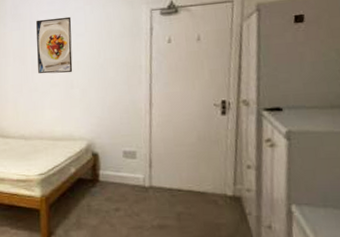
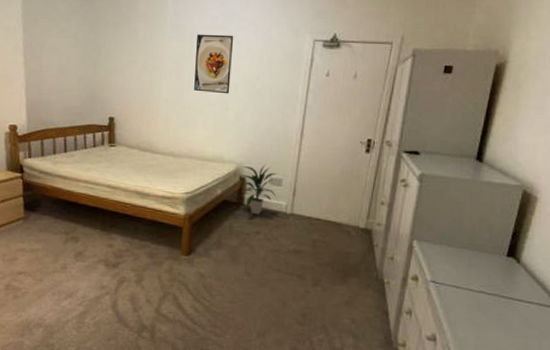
indoor plant: none [94,139,131,191] -> present [242,165,277,215]

